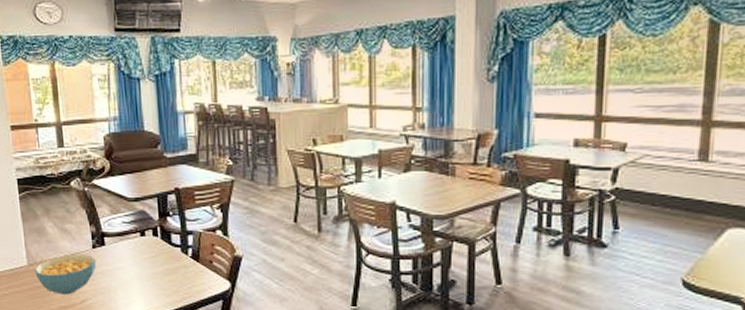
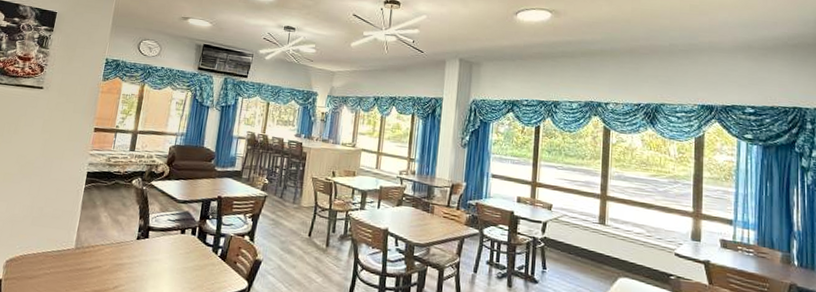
cereal bowl: present [34,254,97,295] -> none [79,243,138,280]

